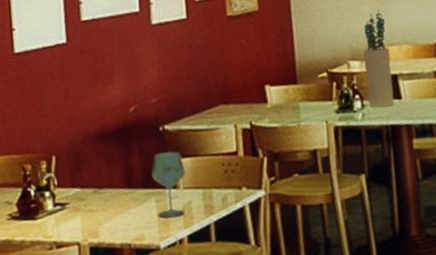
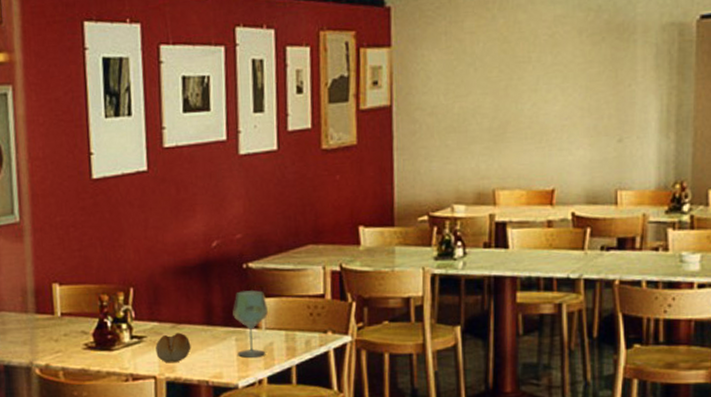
bread roll: none [78,197,113,229] -> present [156,332,191,363]
vase: present [364,10,395,109] -> none [470,149,500,257]

